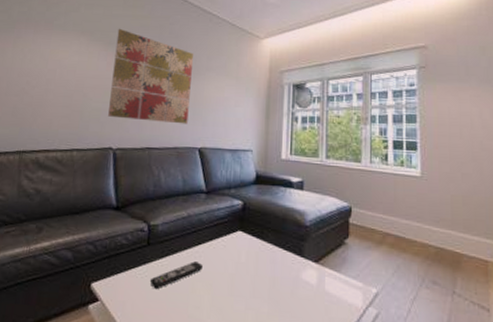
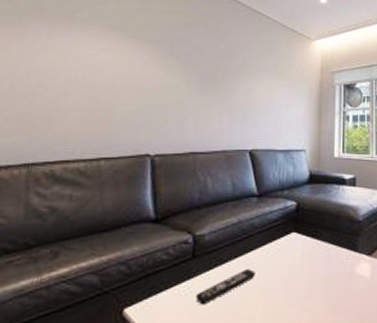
wall art: present [108,28,193,124] -> none [144,24,242,126]

